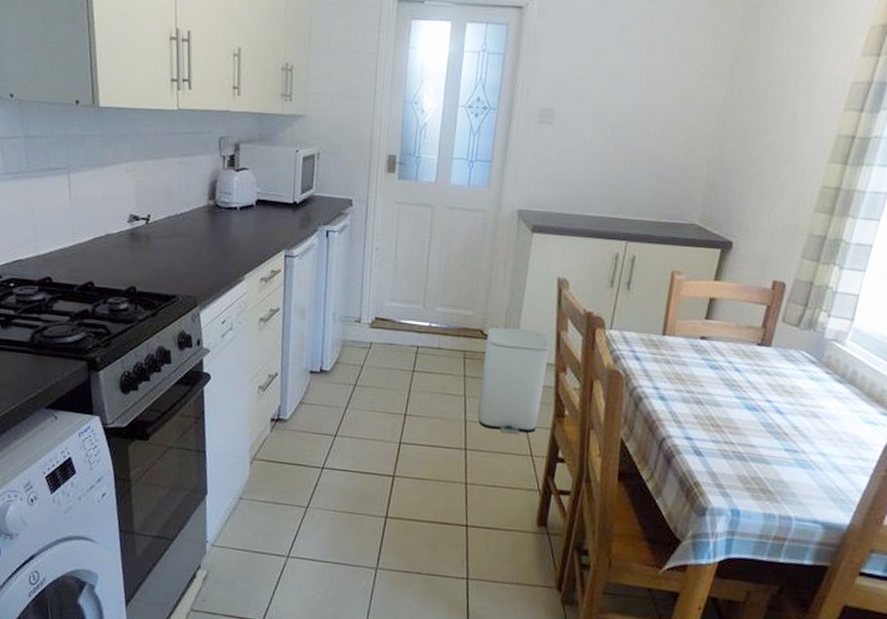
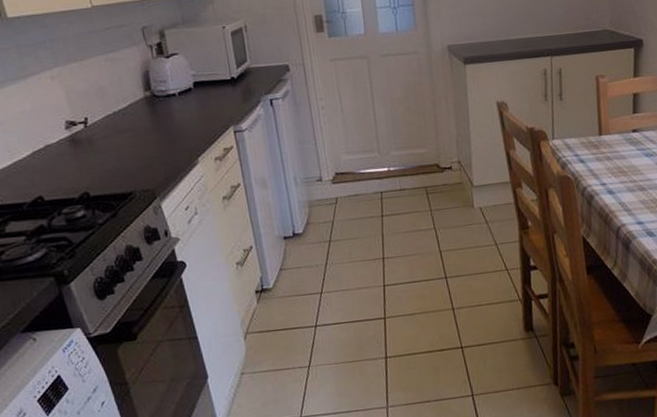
pedal bin: present [478,327,551,434] -> none [443,155,507,255]

